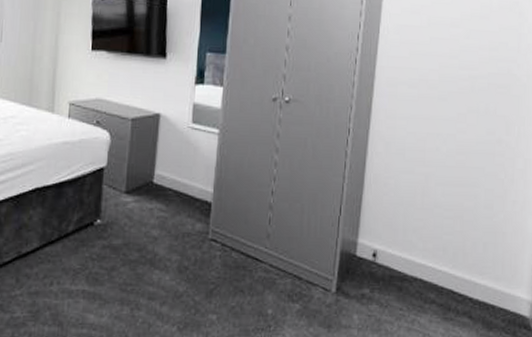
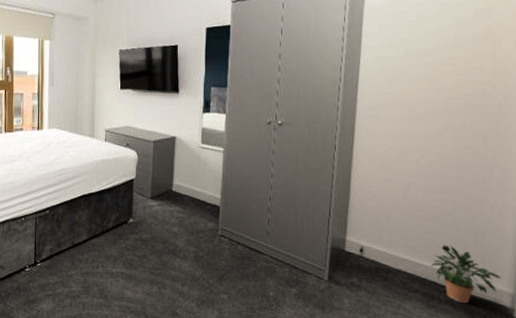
potted plant: none [448,247,521,315] -> present [430,245,501,304]

